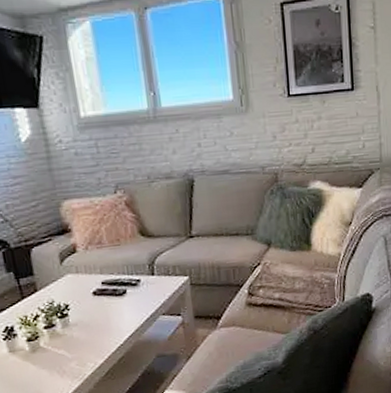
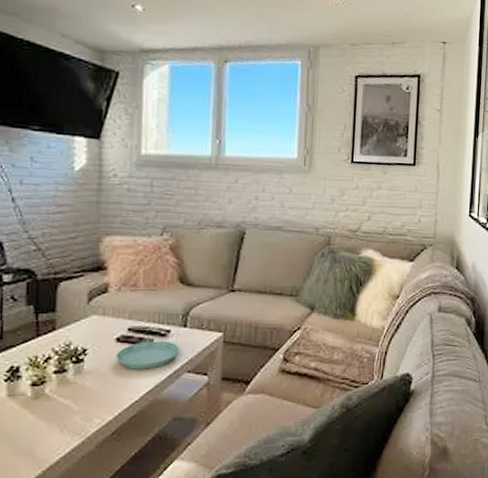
saucer: none [96,289,152,318] -> present [116,340,180,370]

